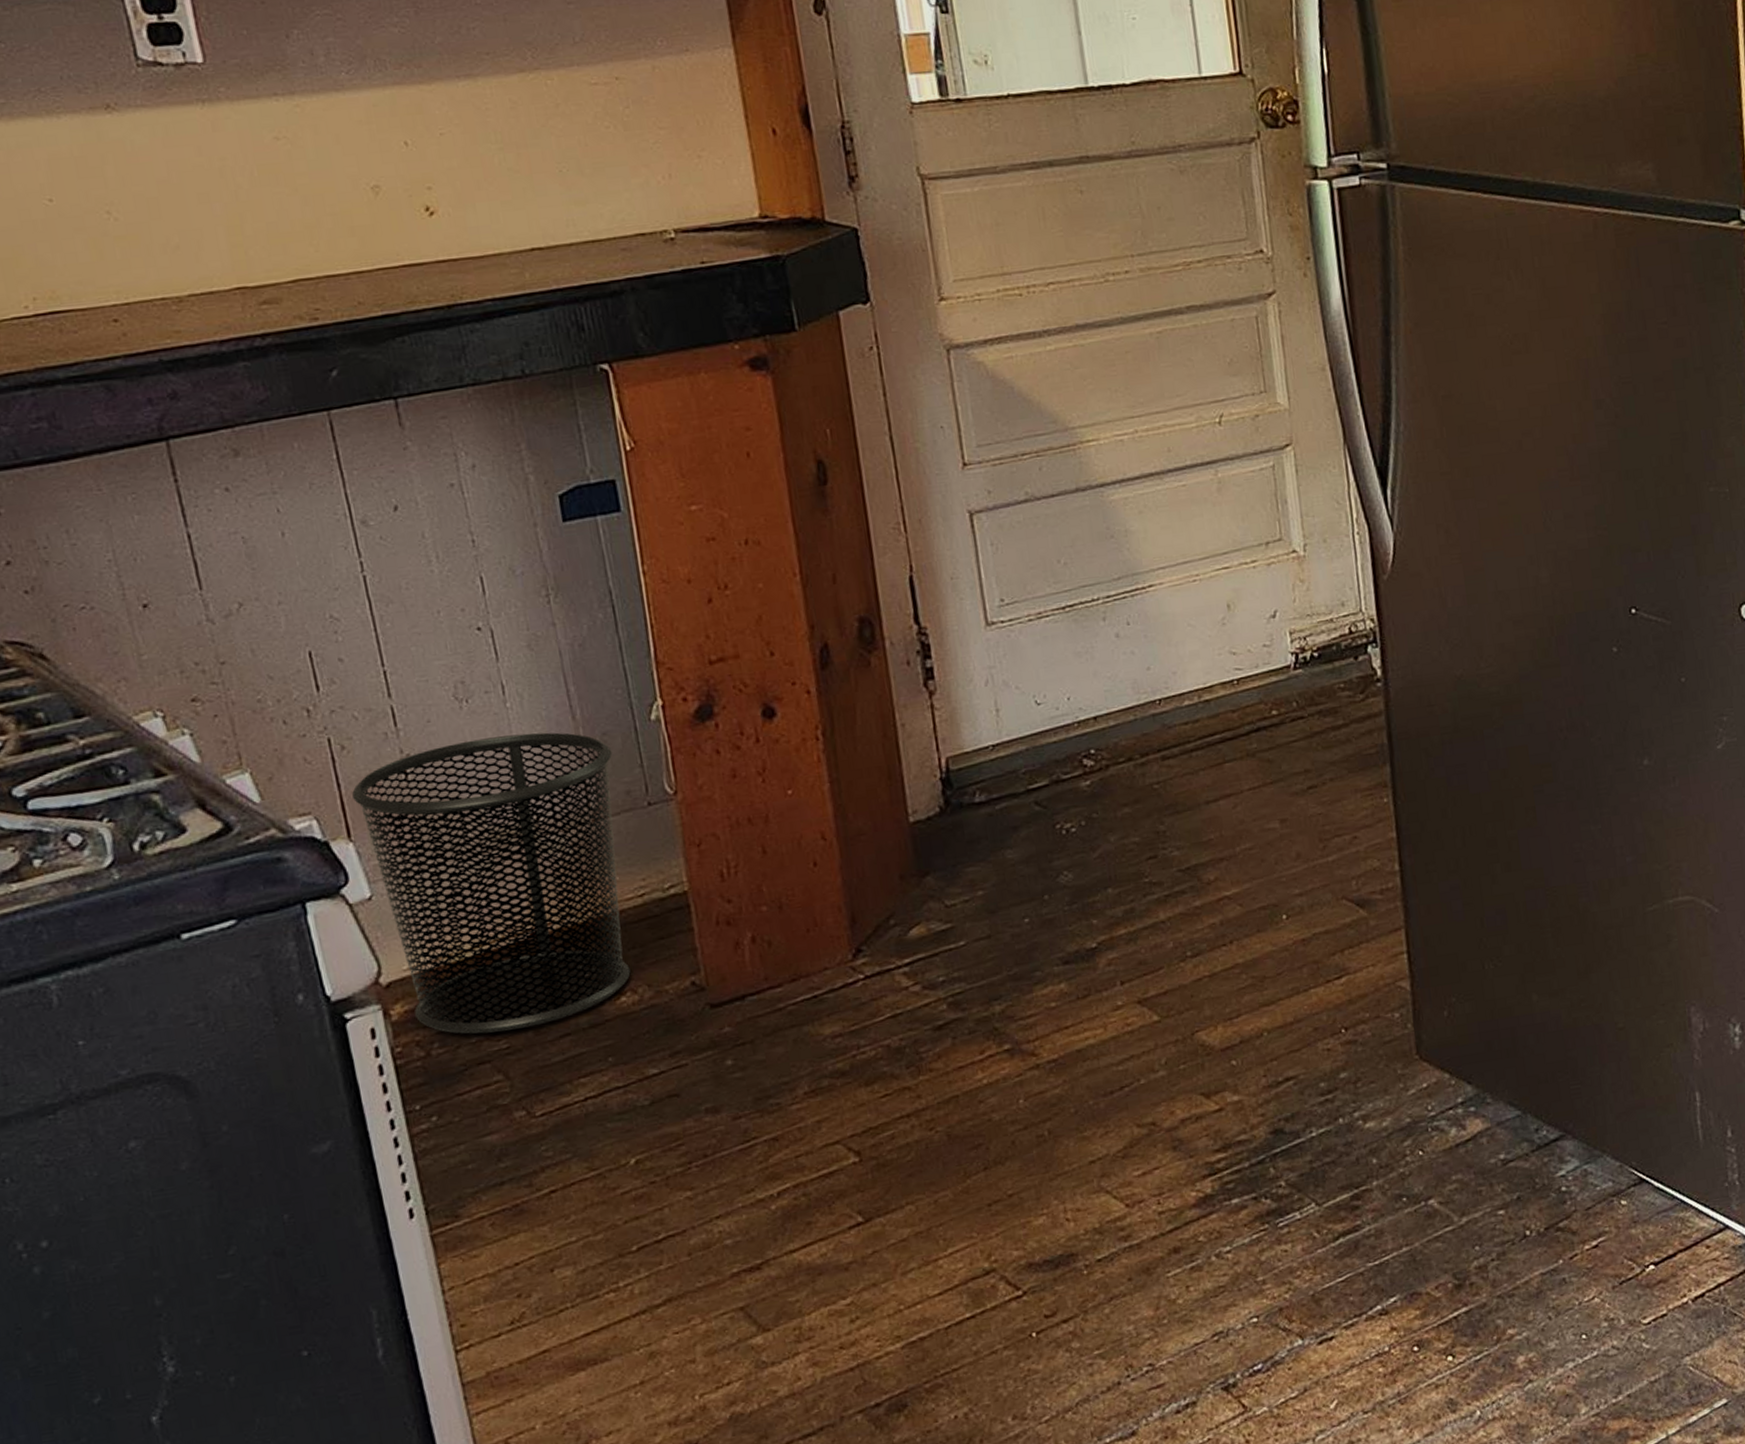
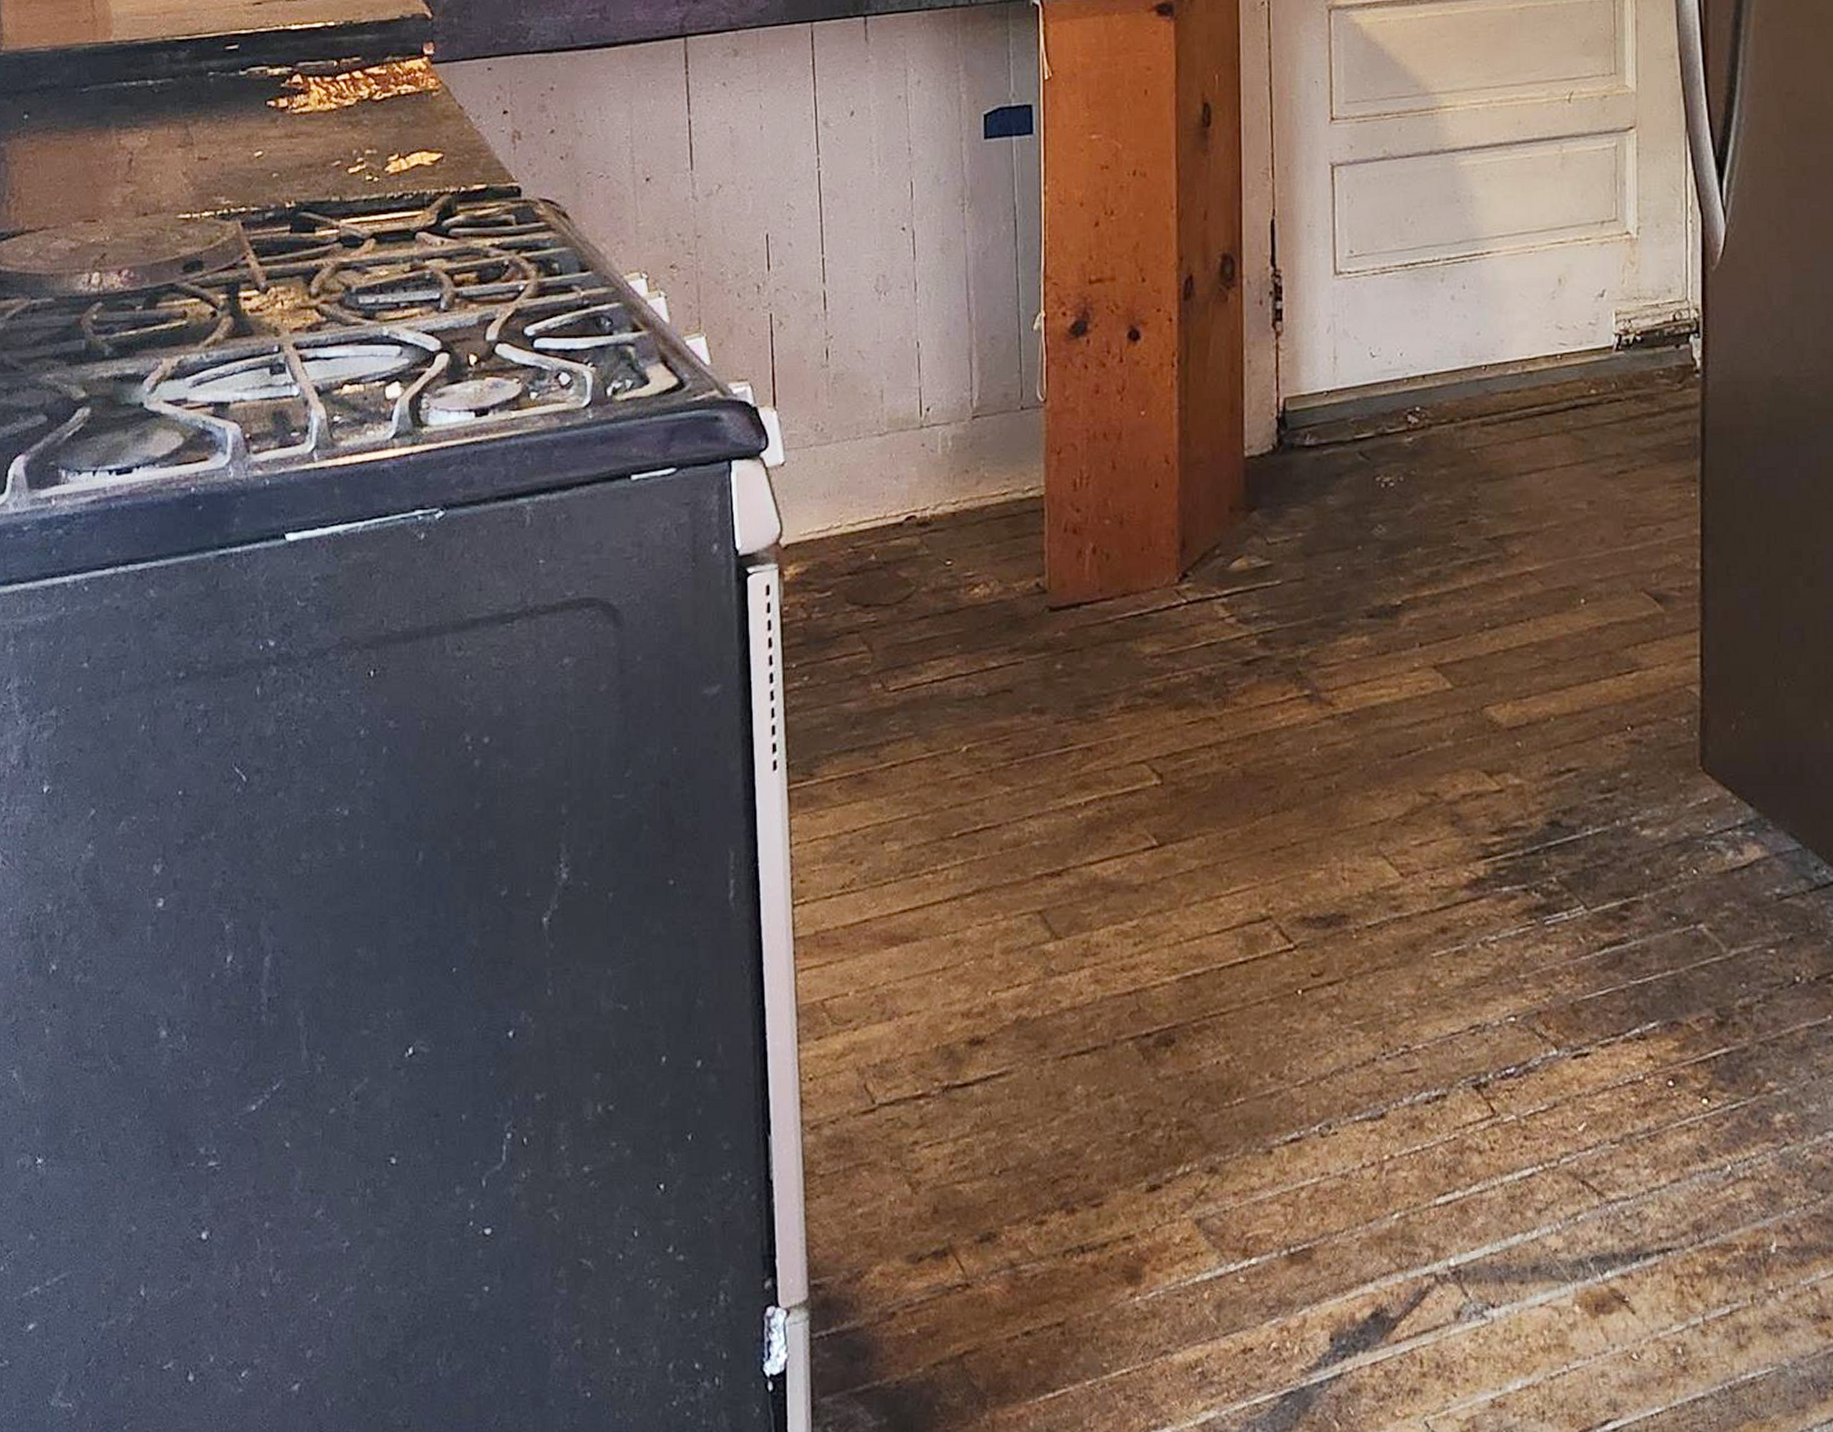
waste bin: present [352,732,631,1034] -> none [782,329,997,605]

